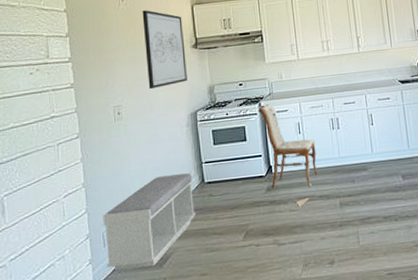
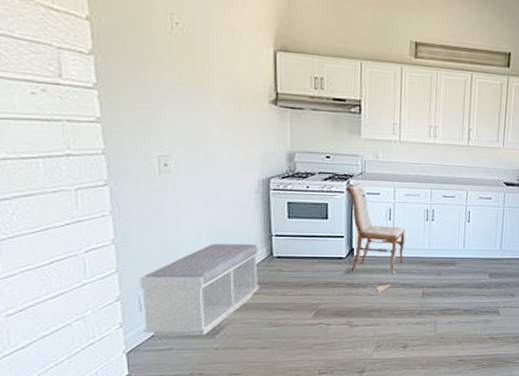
wall art: present [142,10,187,90] -> none [205,43,262,144]

